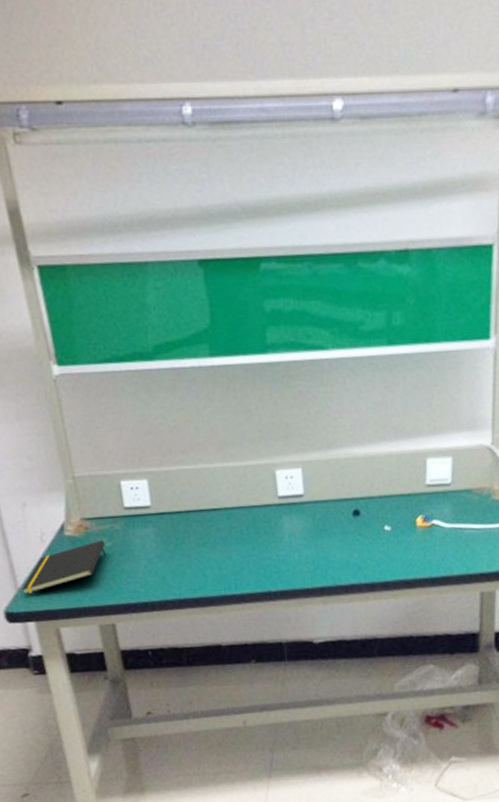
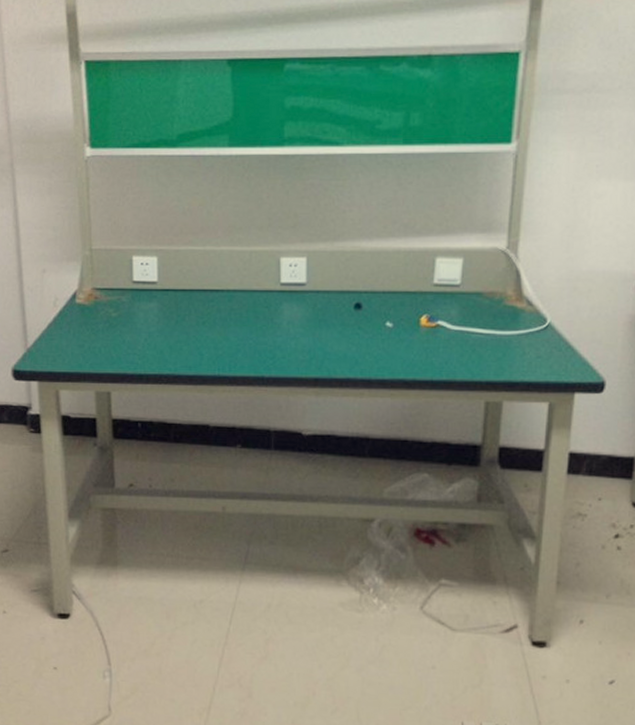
notepad: present [21,539,107,595] -> none [30,310,111,355]

